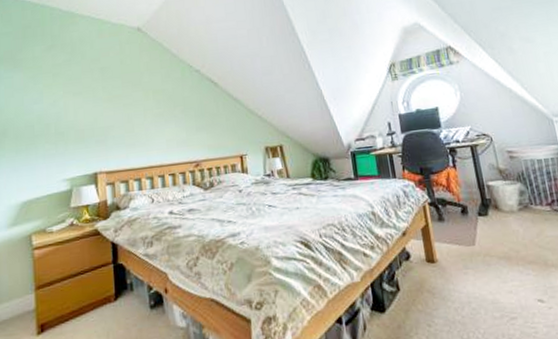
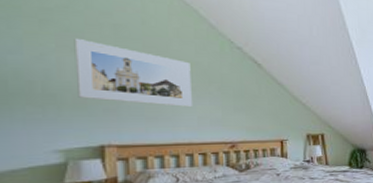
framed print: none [75,84,161,134] -> present [74,38,192,107]

